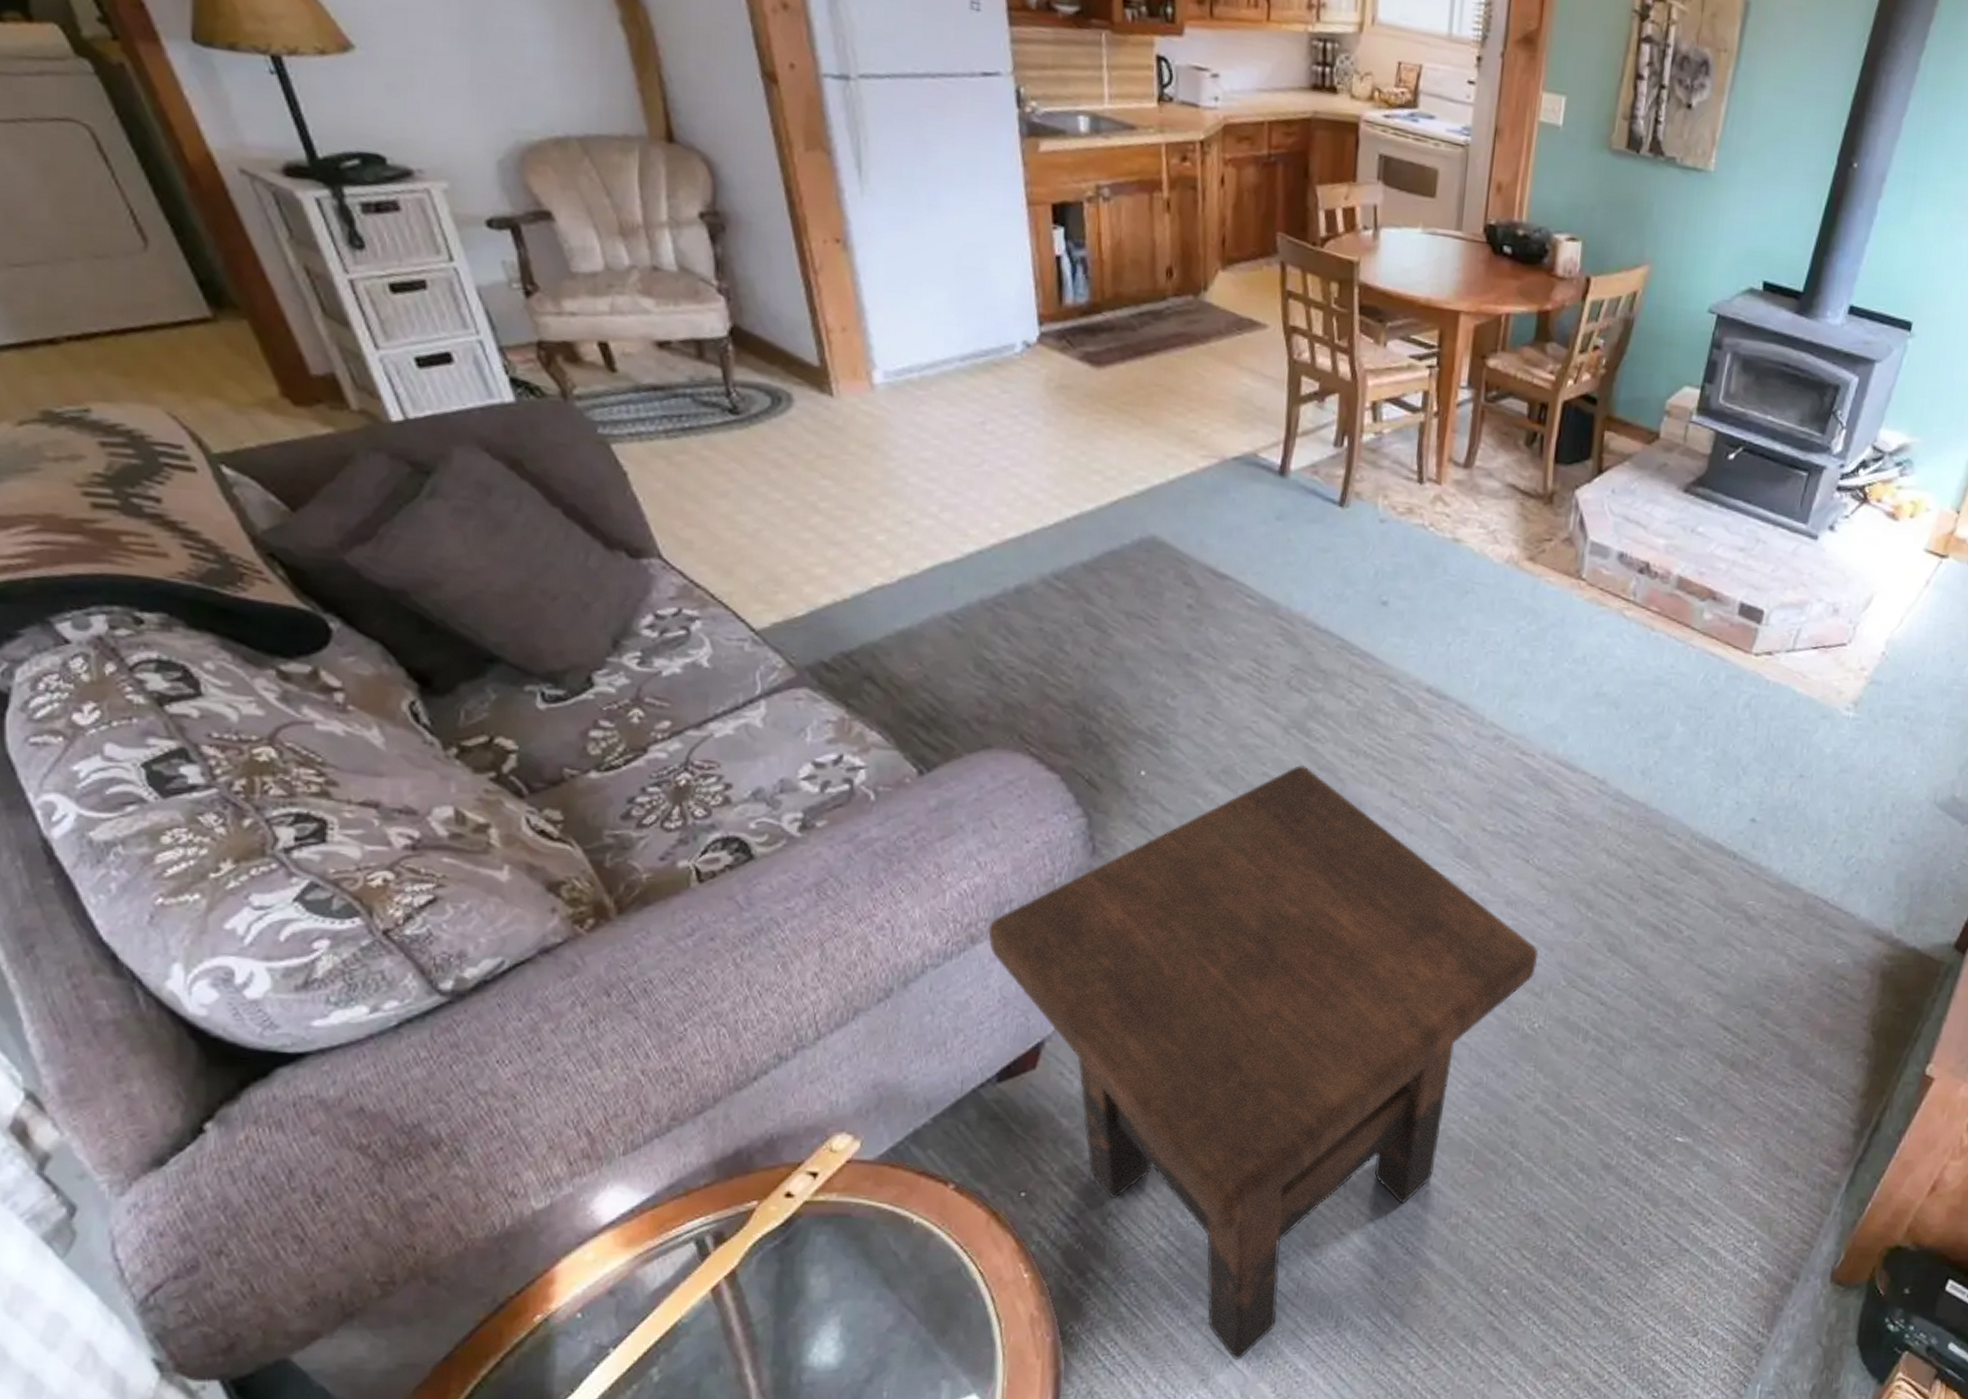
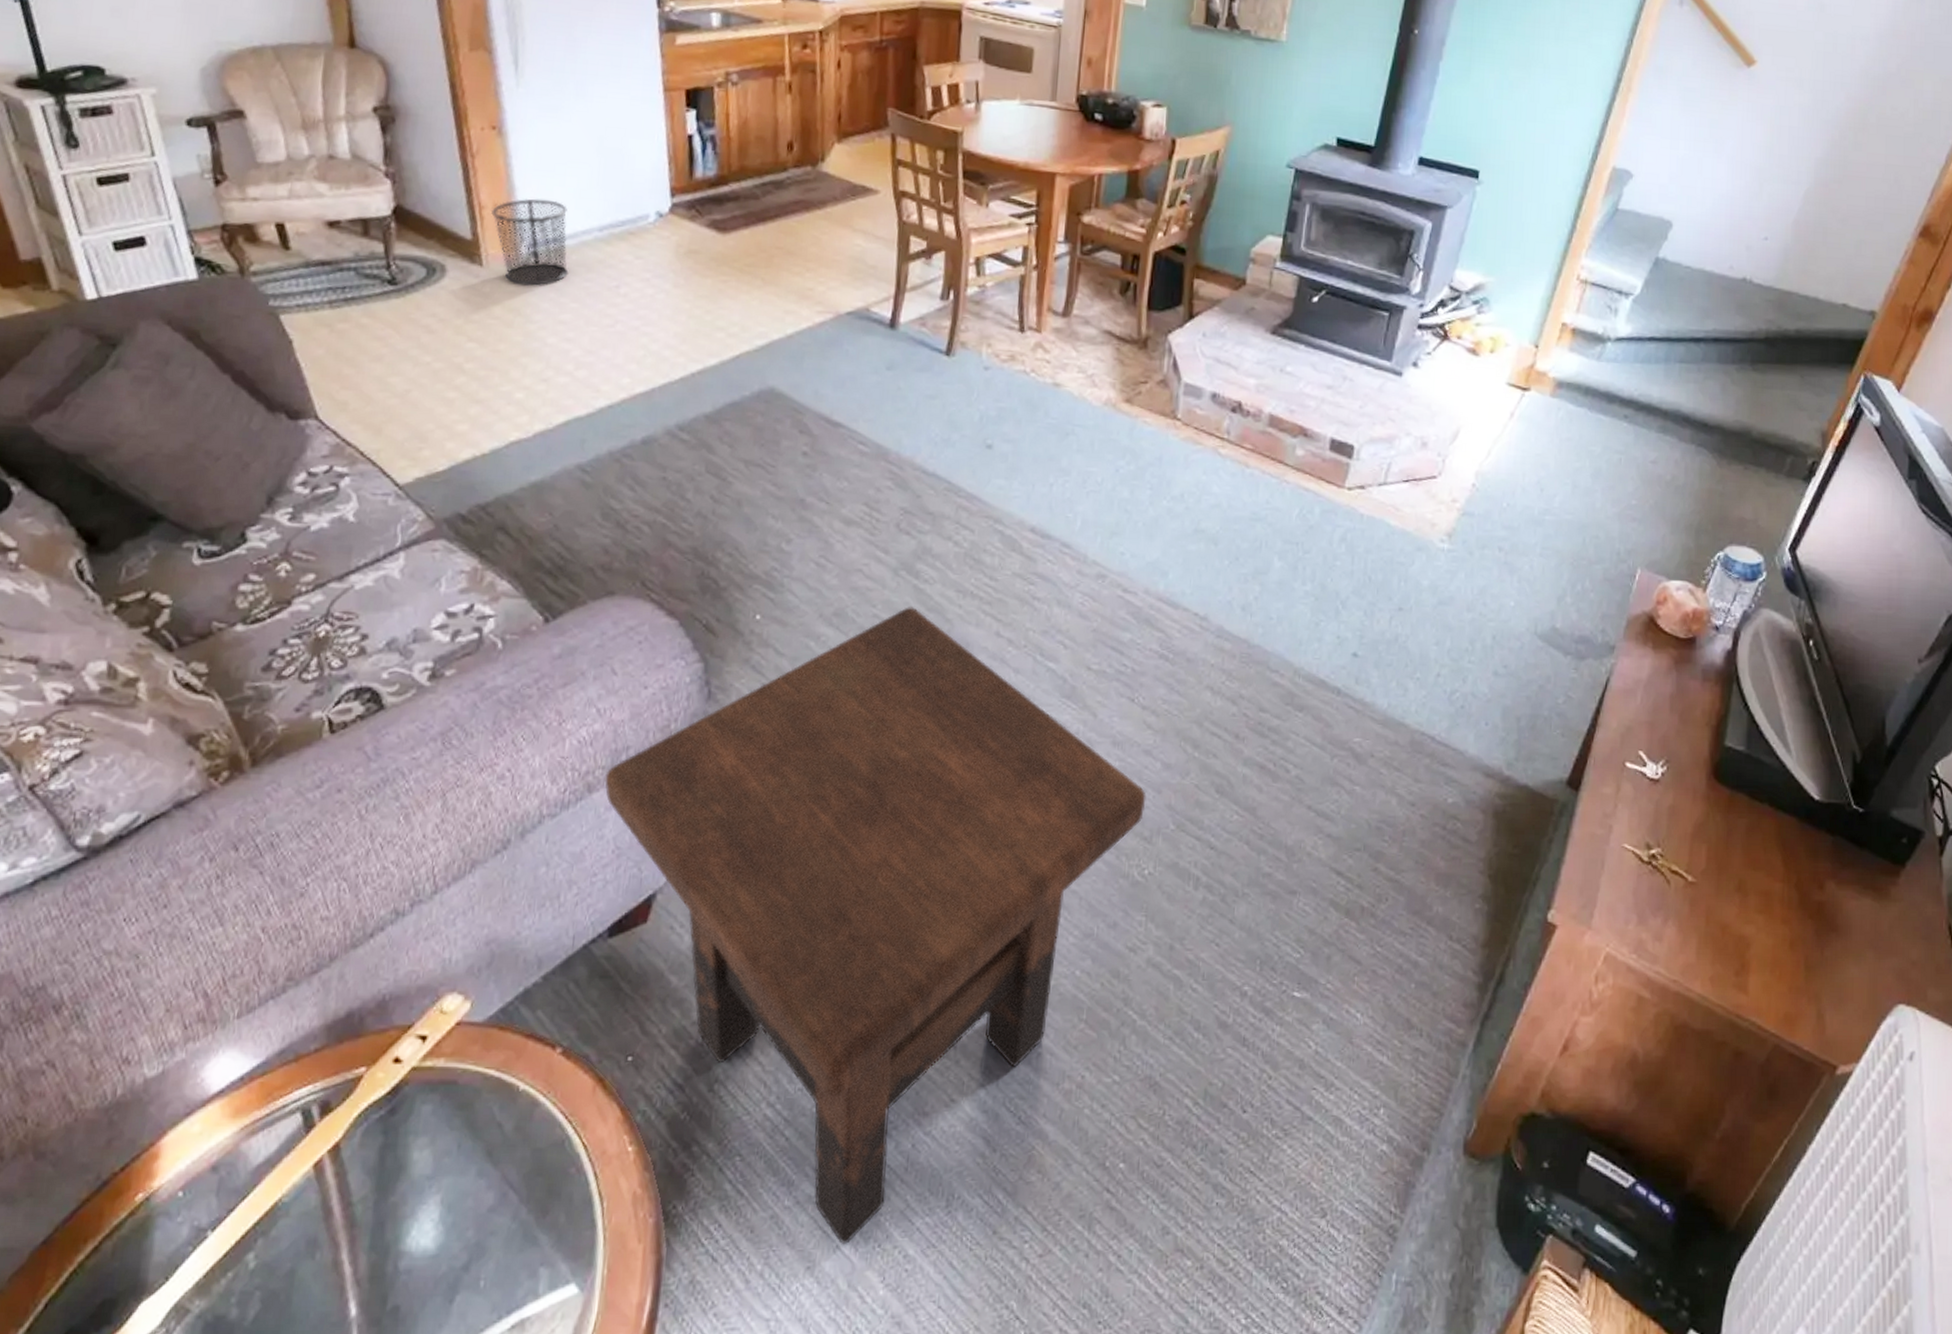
waste bin: none [838,322,929,420] -> present [490,198,569,286]

